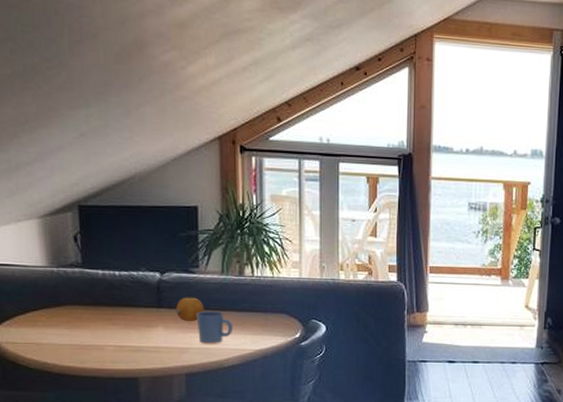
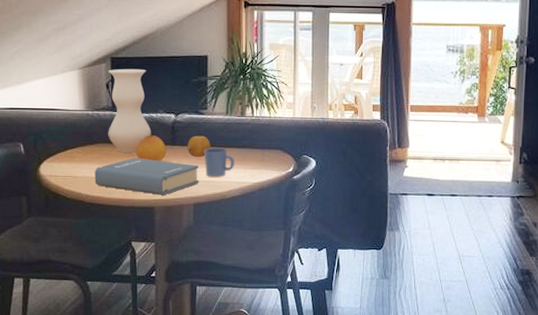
hardback book: none [63,322,192,364] -> present [95,157,199,195]
vase: none [75,218,132,317] -> present [108,68,151,153]
fruit: none [113,295,151,326] -> present [136,134,166,161]

